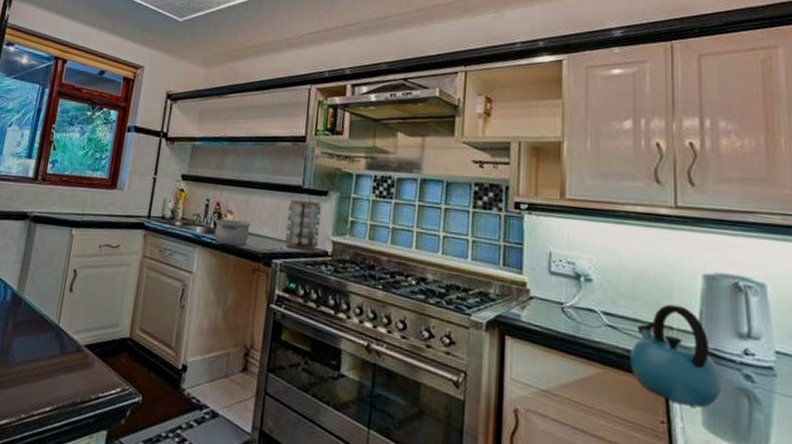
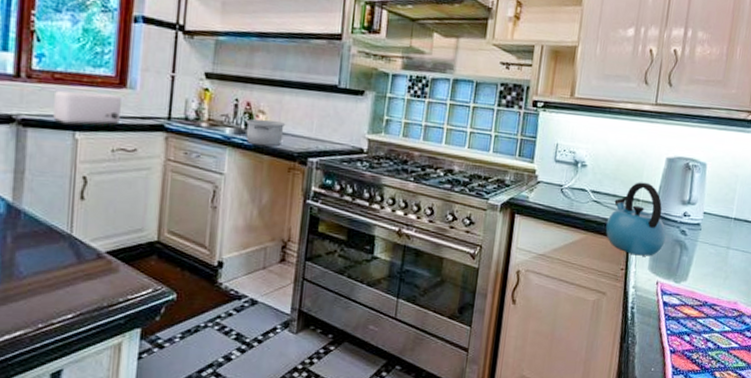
toaster: none [57,191,112,224] -> present [53,91,121,127]
spice rack: present [284,193,321,251] -> none [320,92,357,149]

